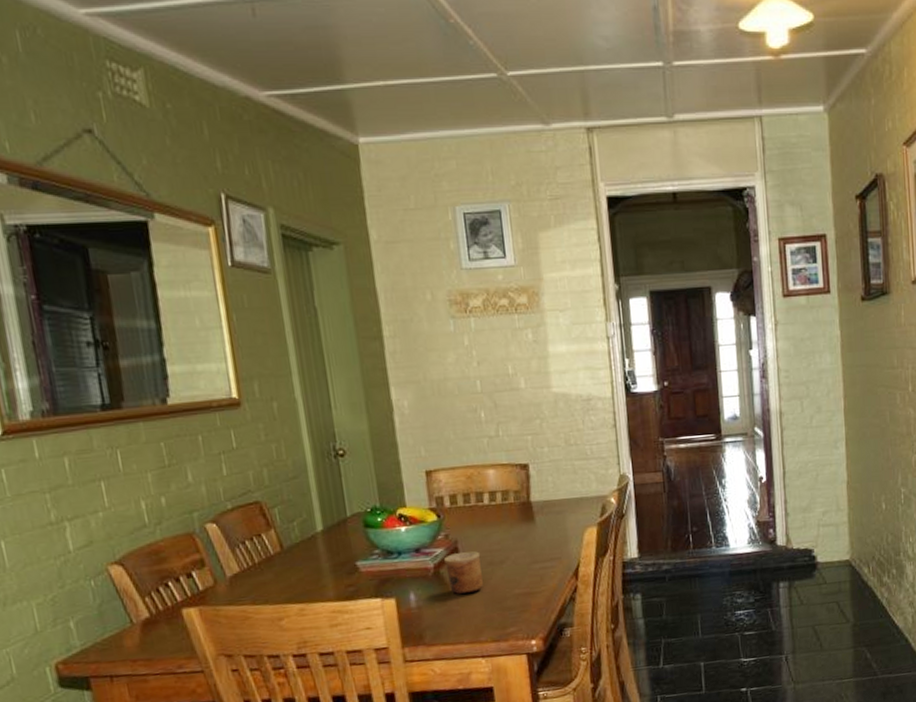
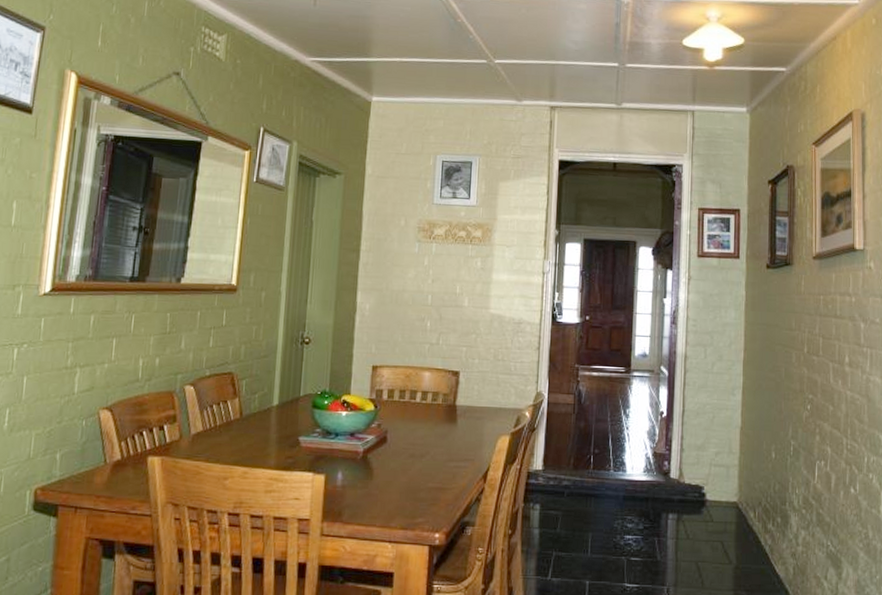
cup: present [443,551,483,594] -> none [372,442,405,480]

